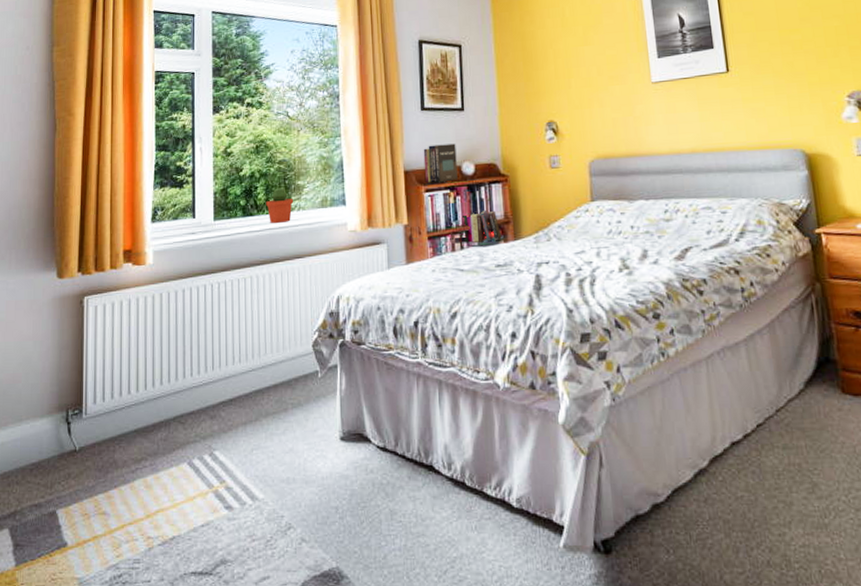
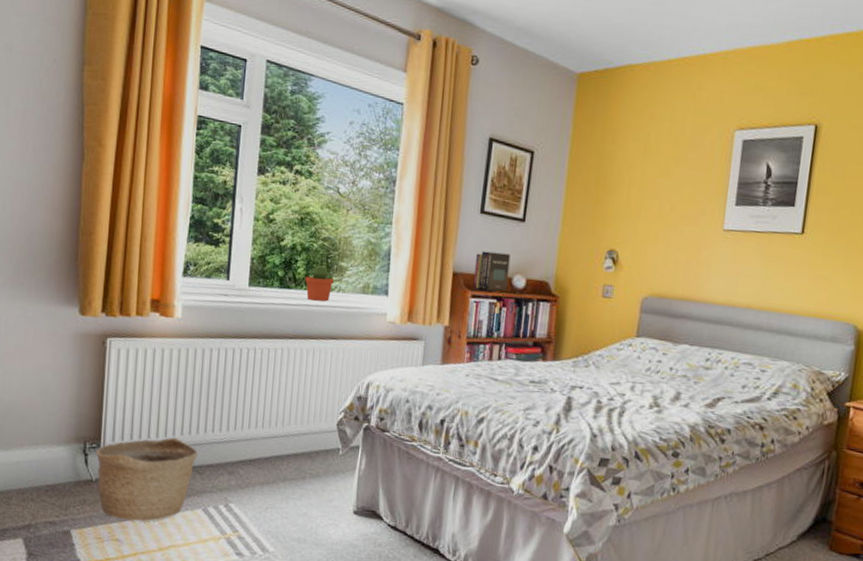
basket: none [78,388,178,488] -> present [96,437,198,522]
books: present [451,210,502,244] -> none [489,325,542,359]

